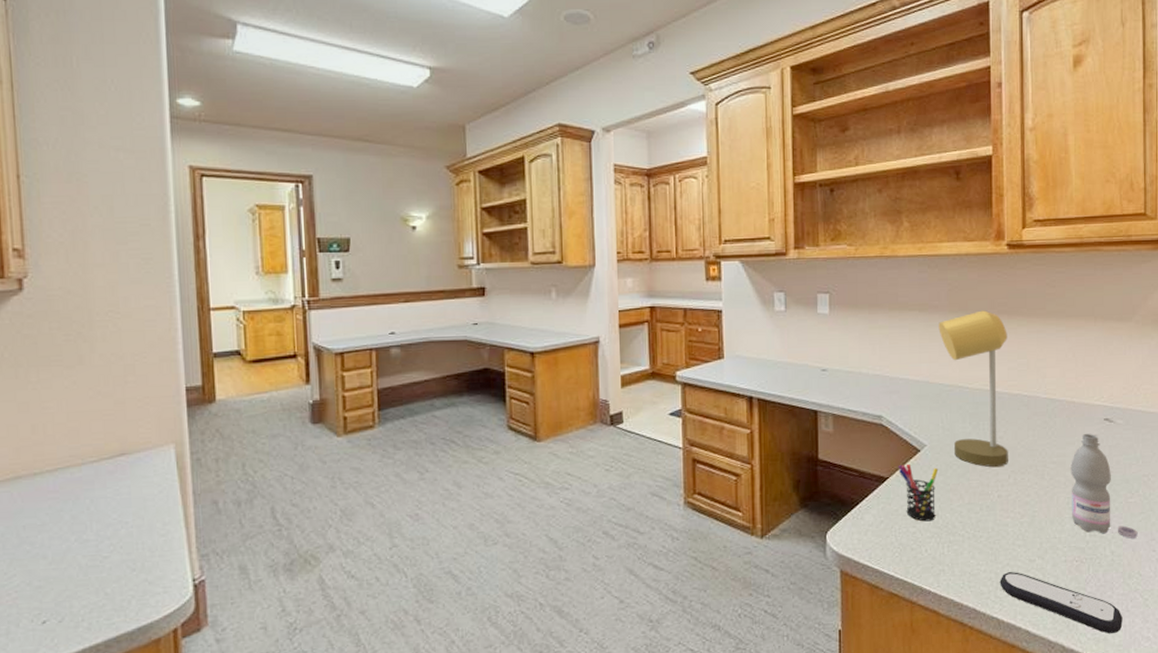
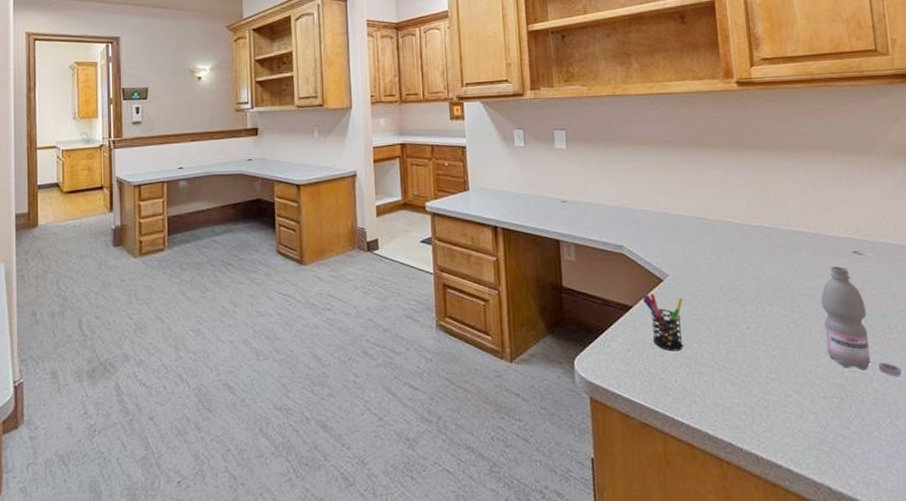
desk lamp: present [938,310,1008,467] -> none [673,144,755,298]
remote control: present [999,572,1123,634] -> none [755,406,895,477]

